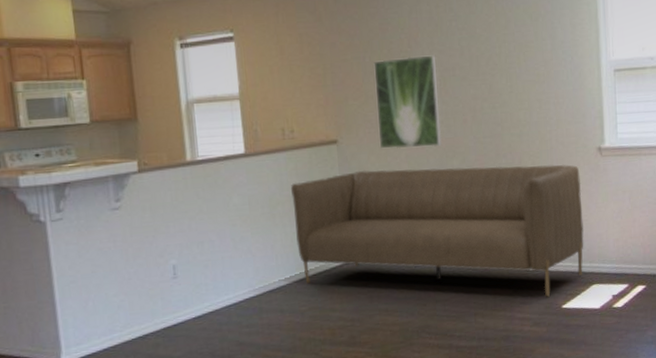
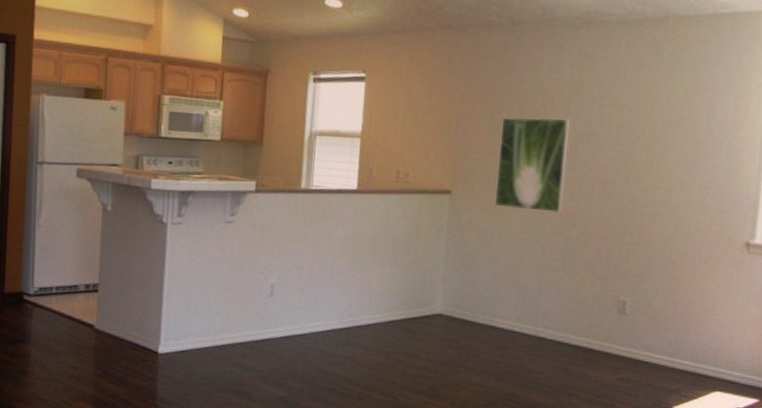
sofa: present [290,165,584,297] -> none [393,224,719,394]

